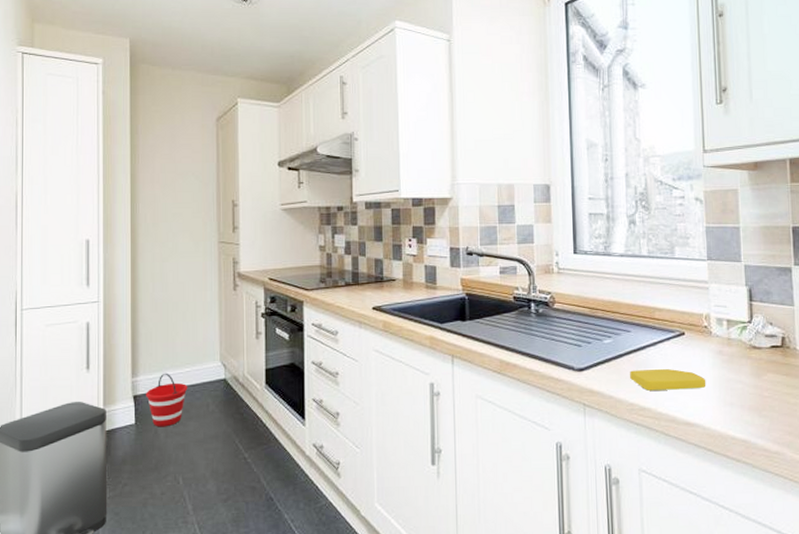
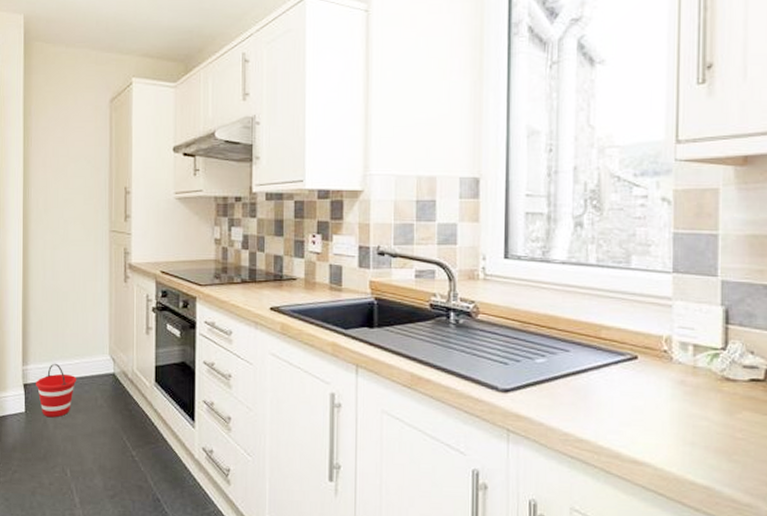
sponge: present [630,369,706,391] -> none [566,396,662,423]

